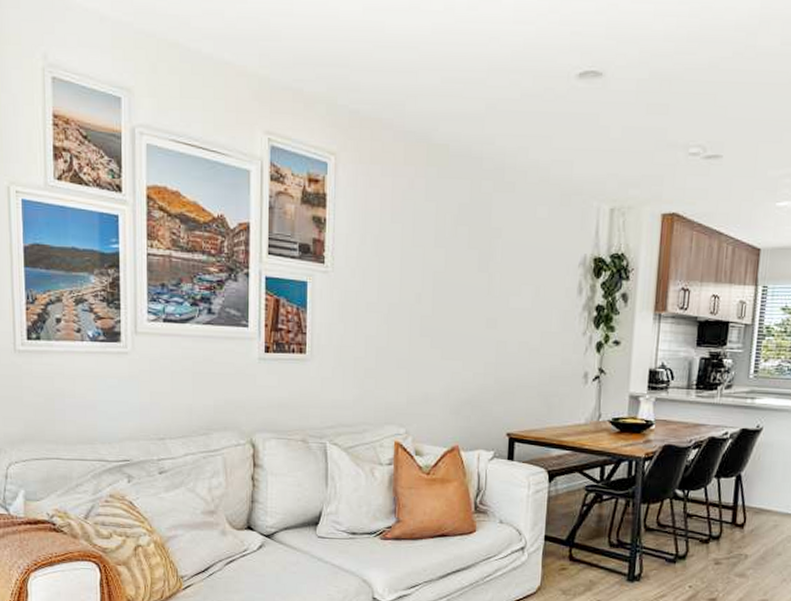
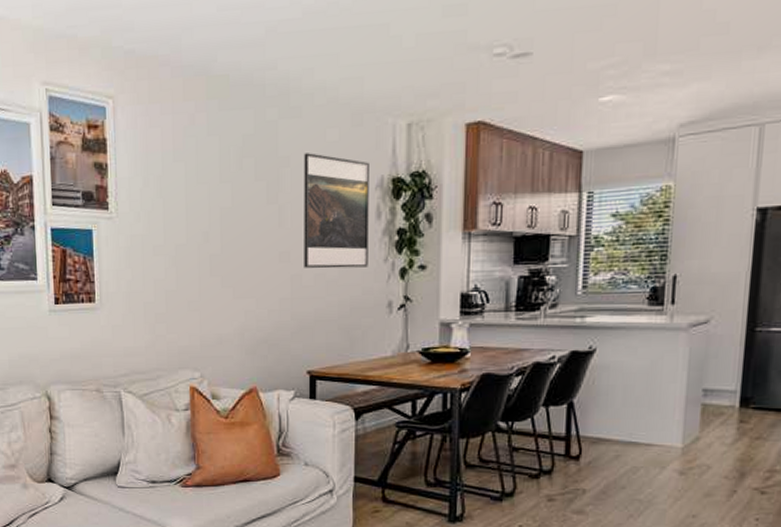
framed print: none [509,227,574,339] -> present [304,153,369,269]

